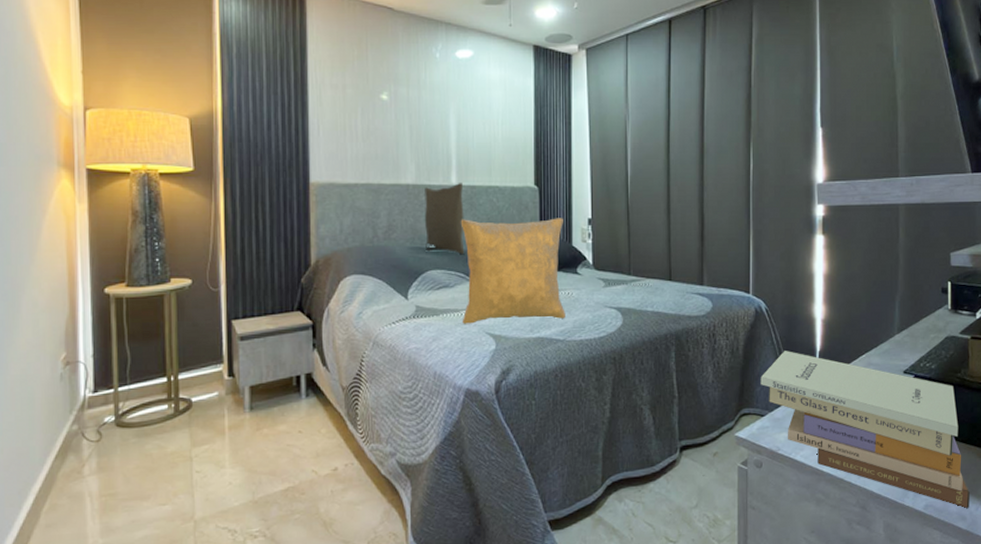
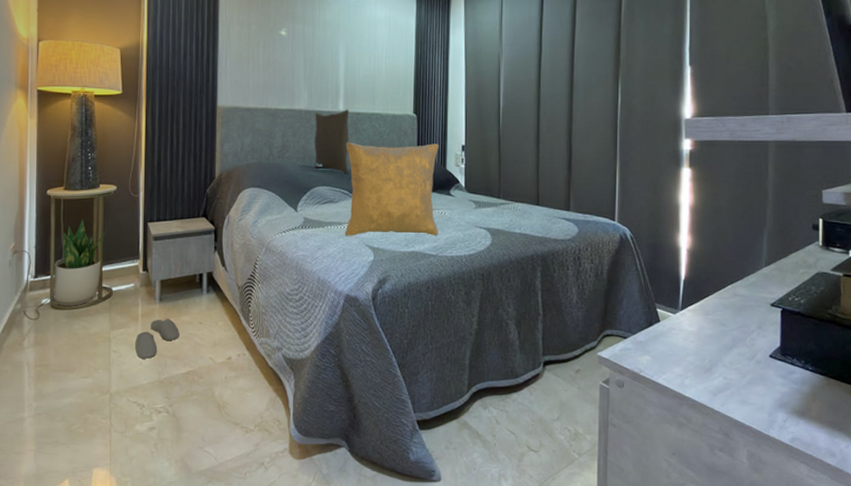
planter: none [117,319,182,423] -> present [53,219,107,306]
slippers: none [223,430,275,478] -> present [135,319,179,359]
books: present [760,351,971,508] -> none [624,277,841,445]

